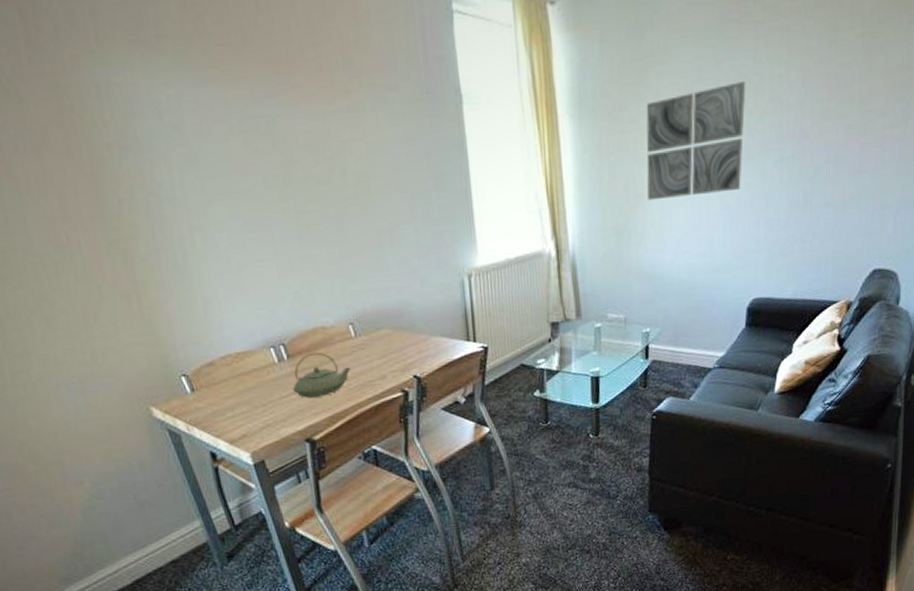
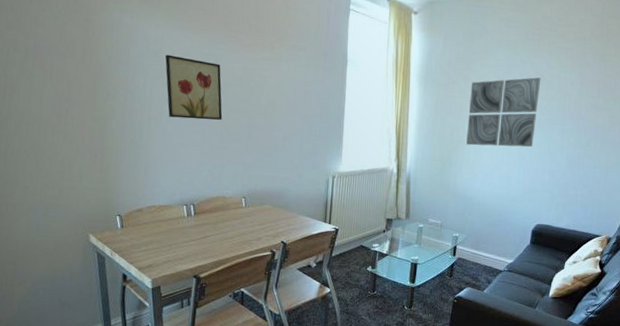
wall art: none [191,126,297,223] -> present [165,54,223,120]
teapot: present [292,352,350,398] -> none [193,213,237,246]

